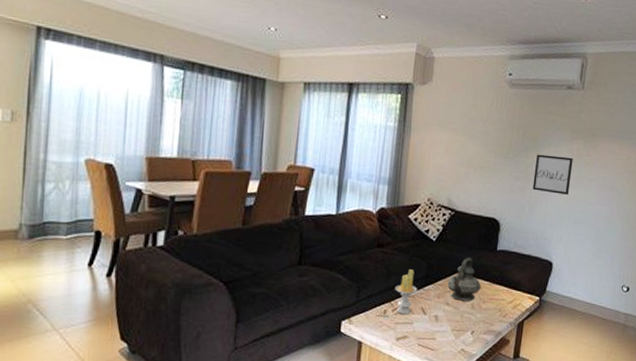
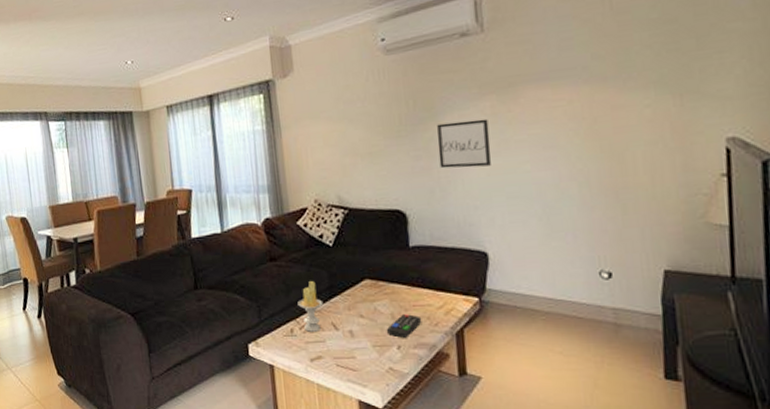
teapot: present [447,257,482,301] -> none [356,259,399,311]
remote control: none [466,305,495,326] -> present [387,314,422,339]

